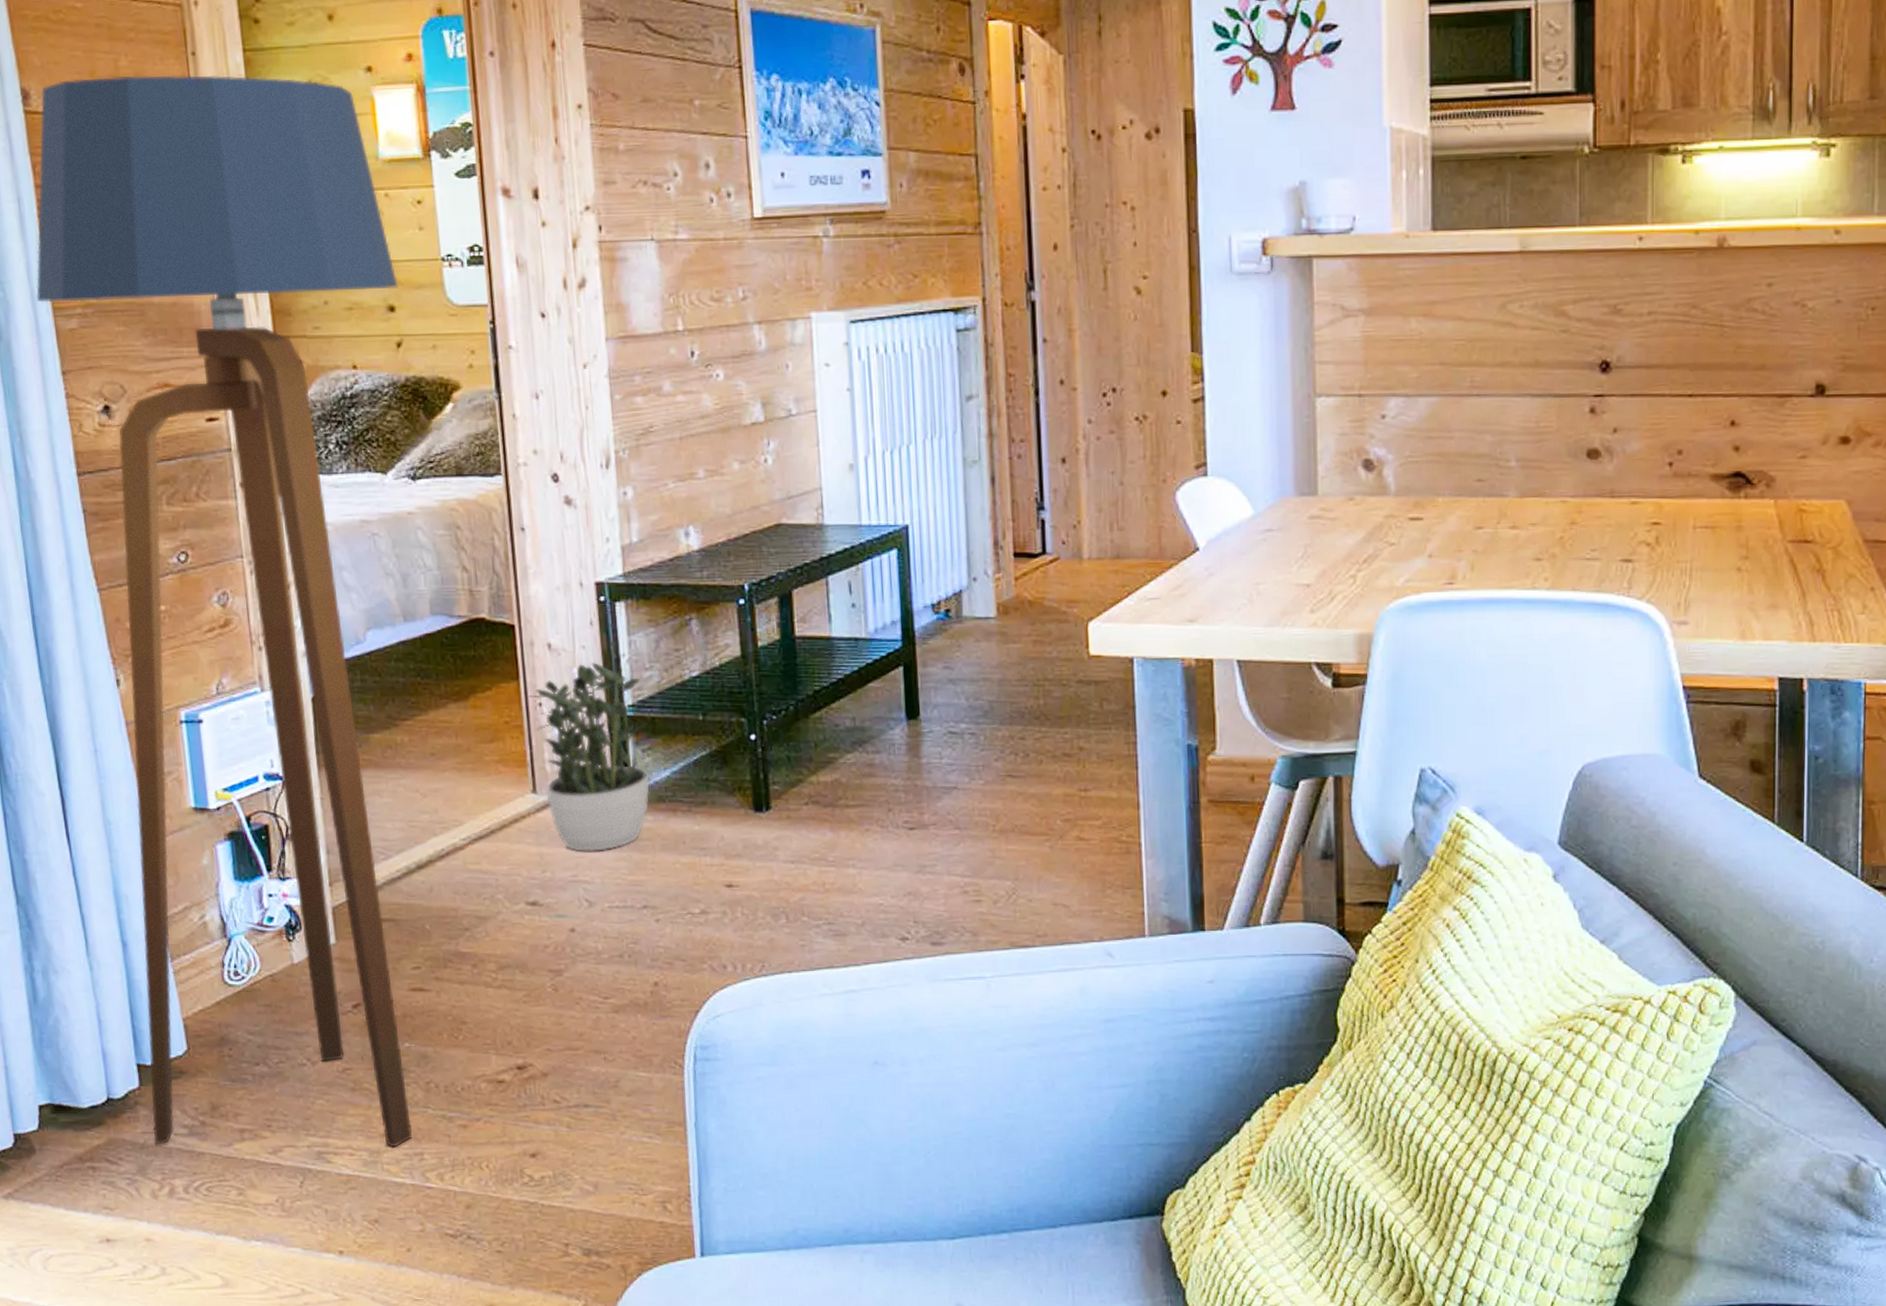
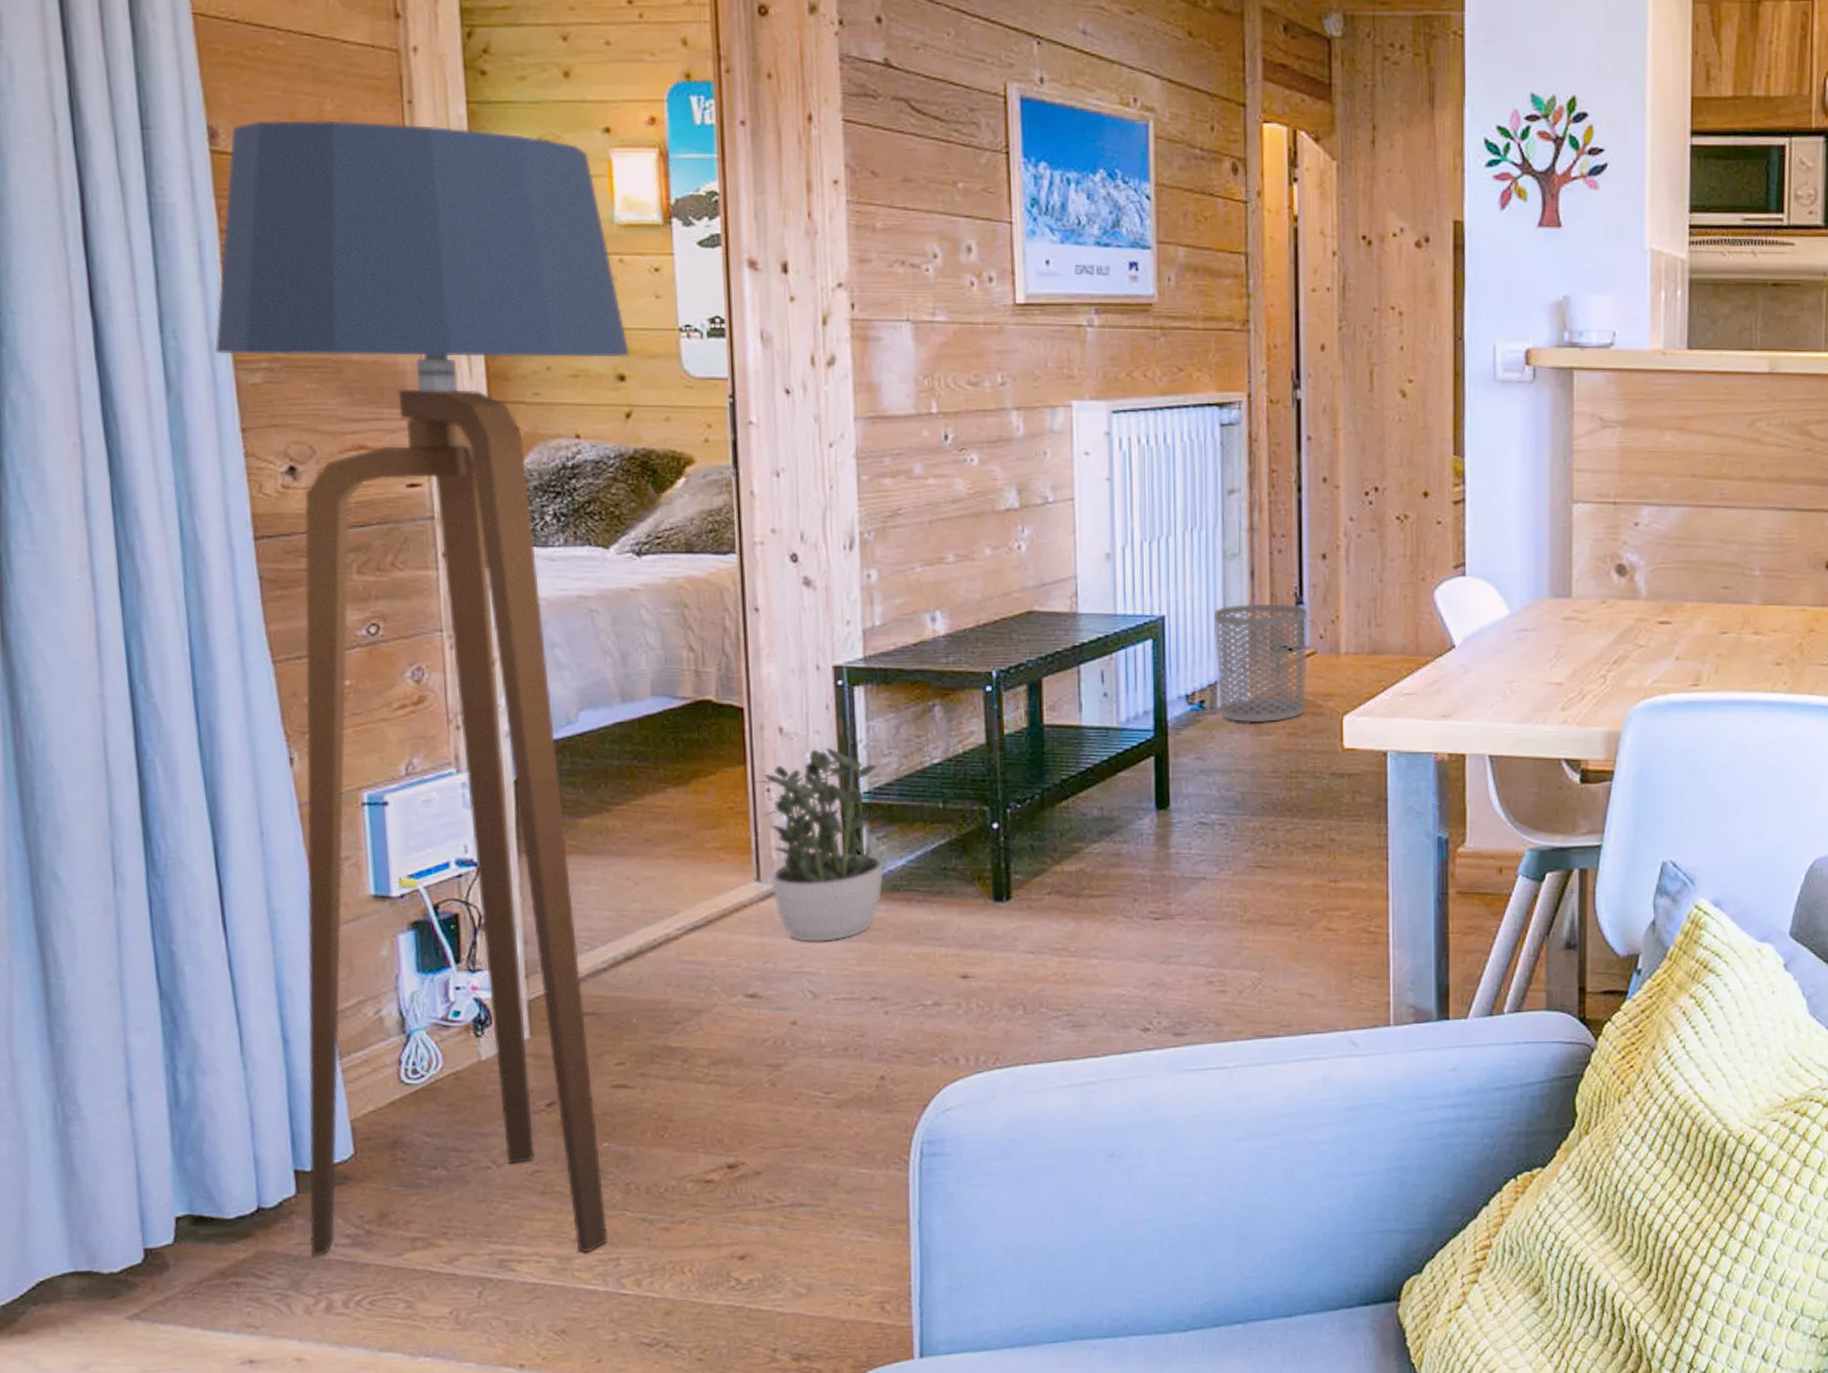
waste bin: none [956,509,1051,631] -> present [1213,603,1309,723]

